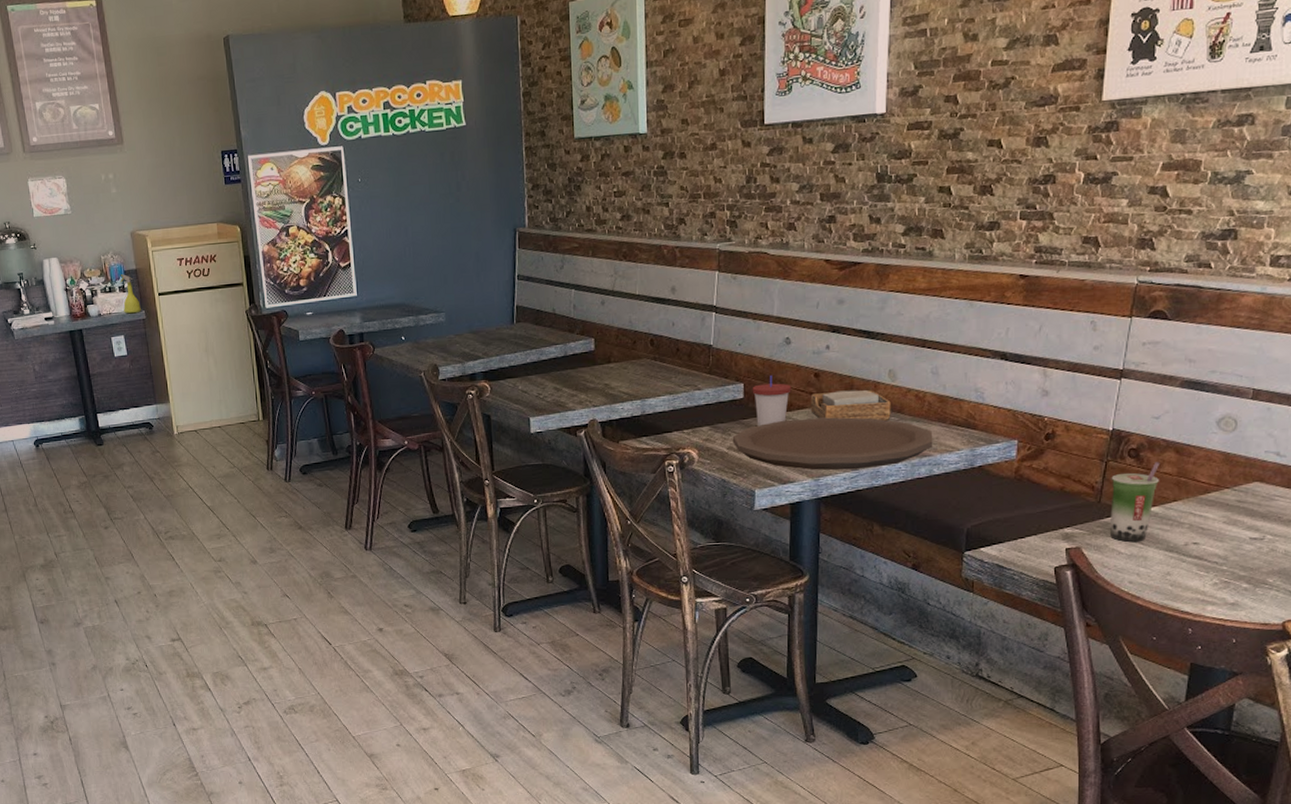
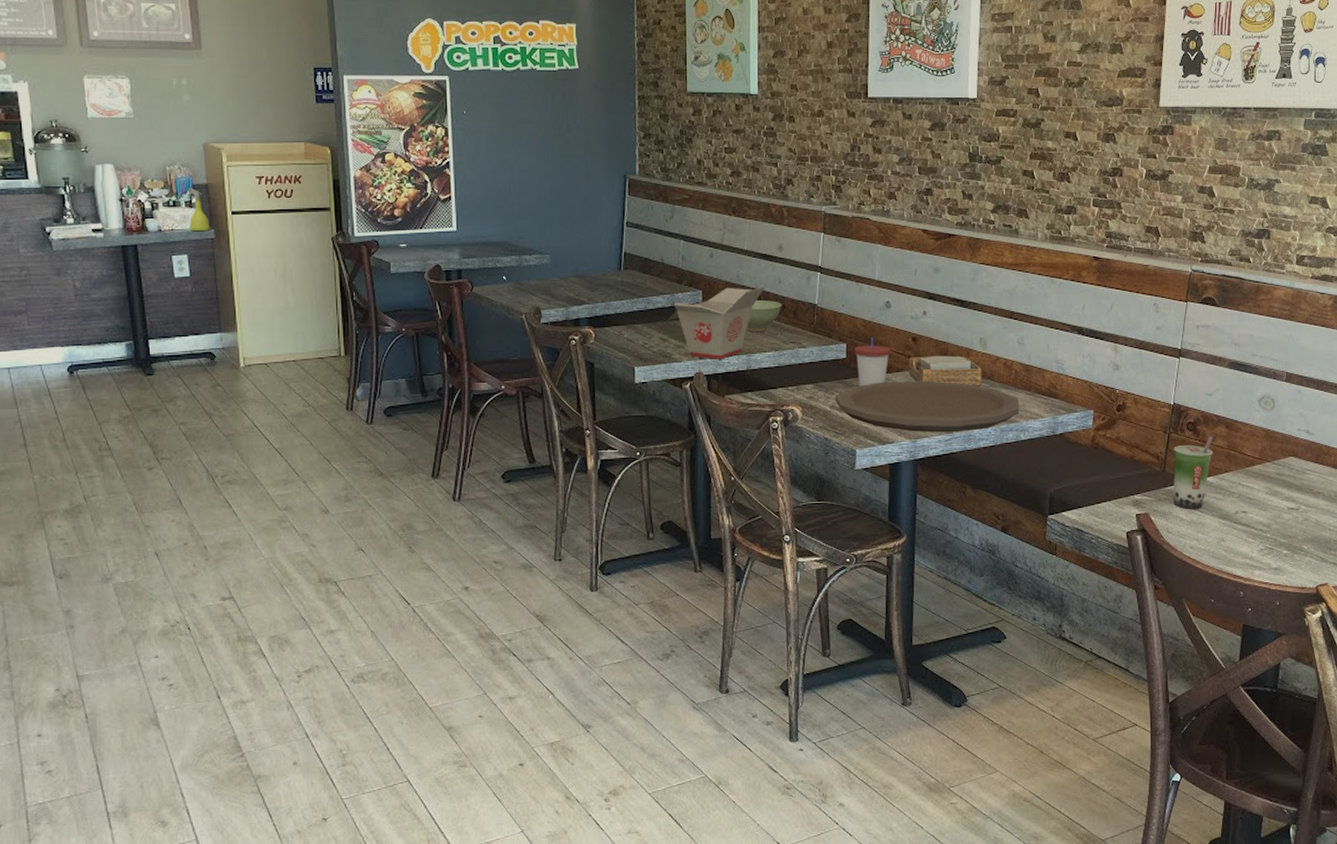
takeout container: none [560,330,659,406] -> present [667,287,766,359]
bowl: none [639,344,676,377] -> present [746,301,782,332]

